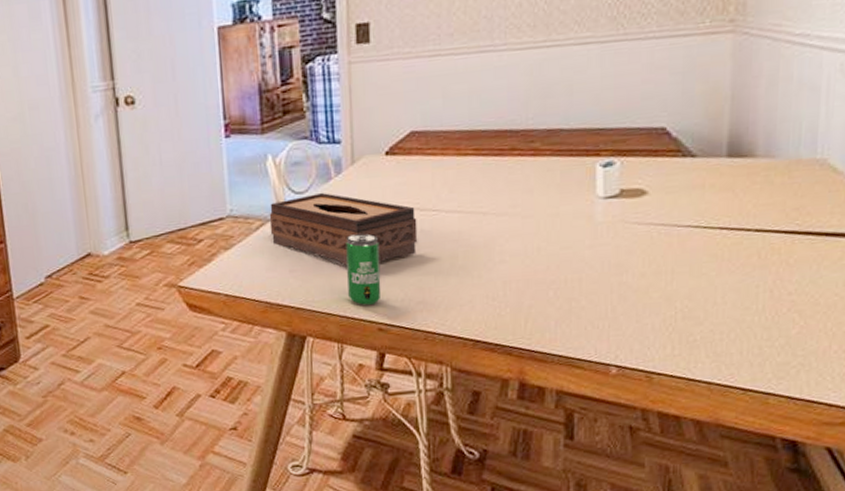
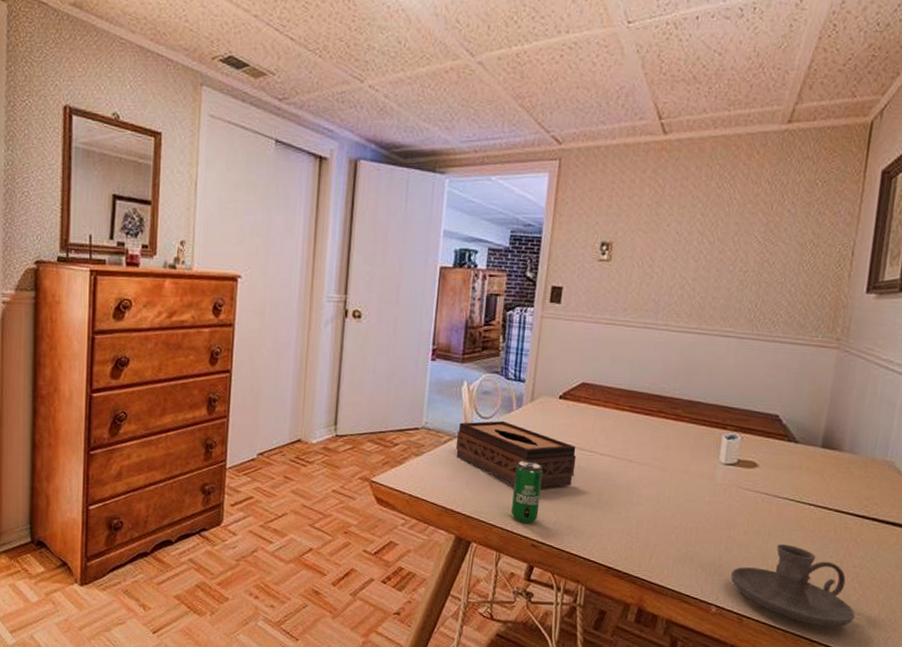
candle holder: none [629,280,798,371] -> present [730,543,855,627]

